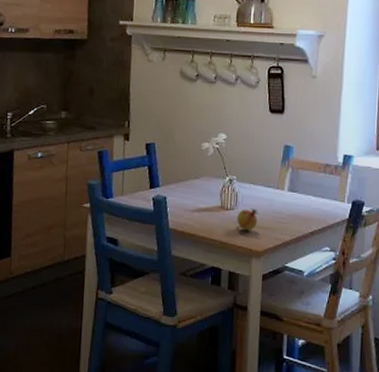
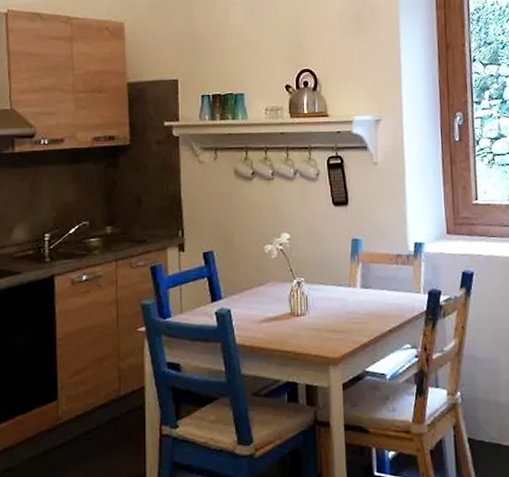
fruit: present [236,208,258,231] -> none [308,311,332,337]

